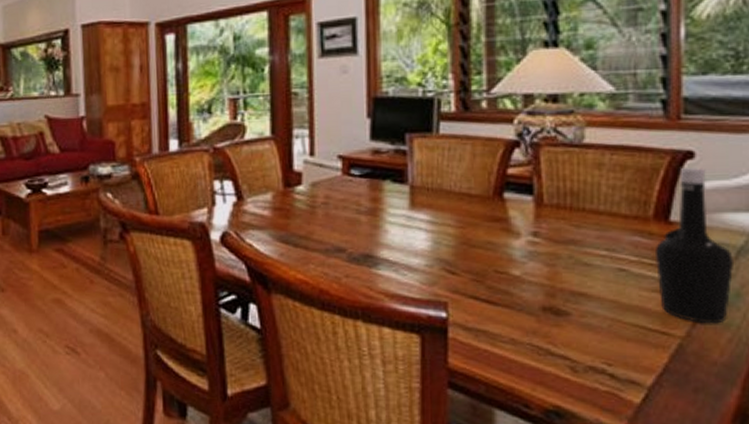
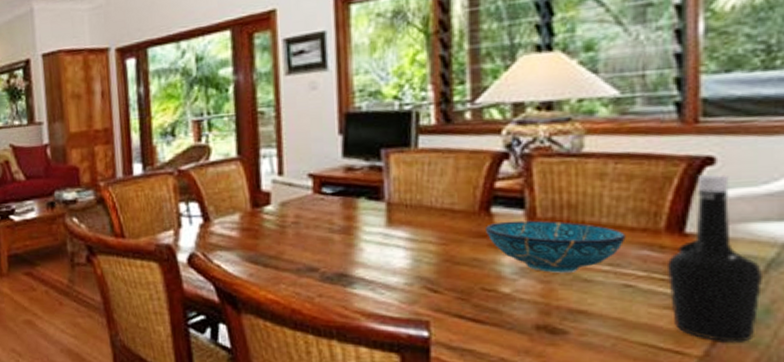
decorative bowl: none [498,206,620,258] -> present [484,220,626,274]

